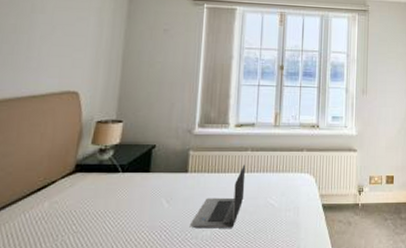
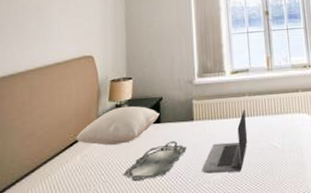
pillow: none [46,152,150,192] -> present [76,106,160,145]
serving tray: none [99,193,176,234] -> present [123,141,187,182]

